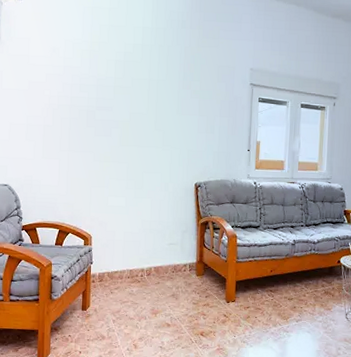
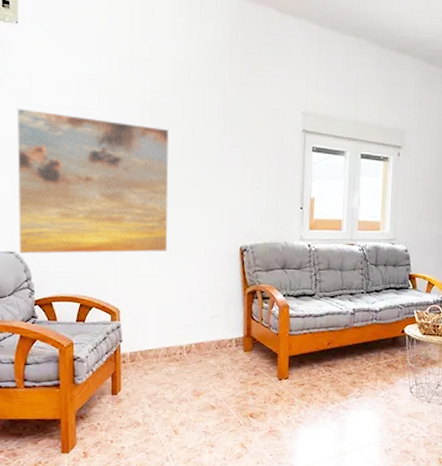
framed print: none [12,66,139,187] -> present [16,108,170,254]

